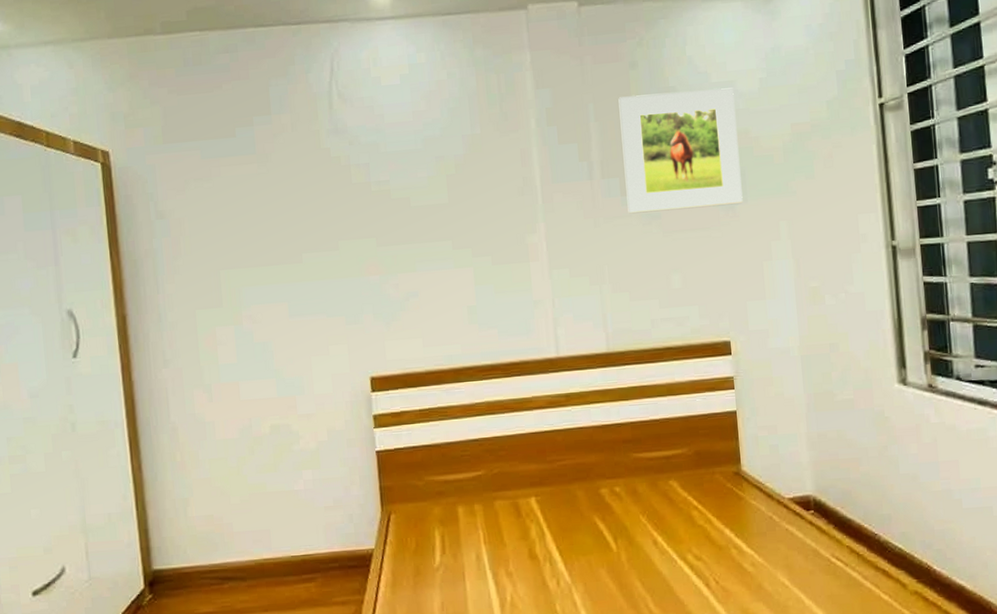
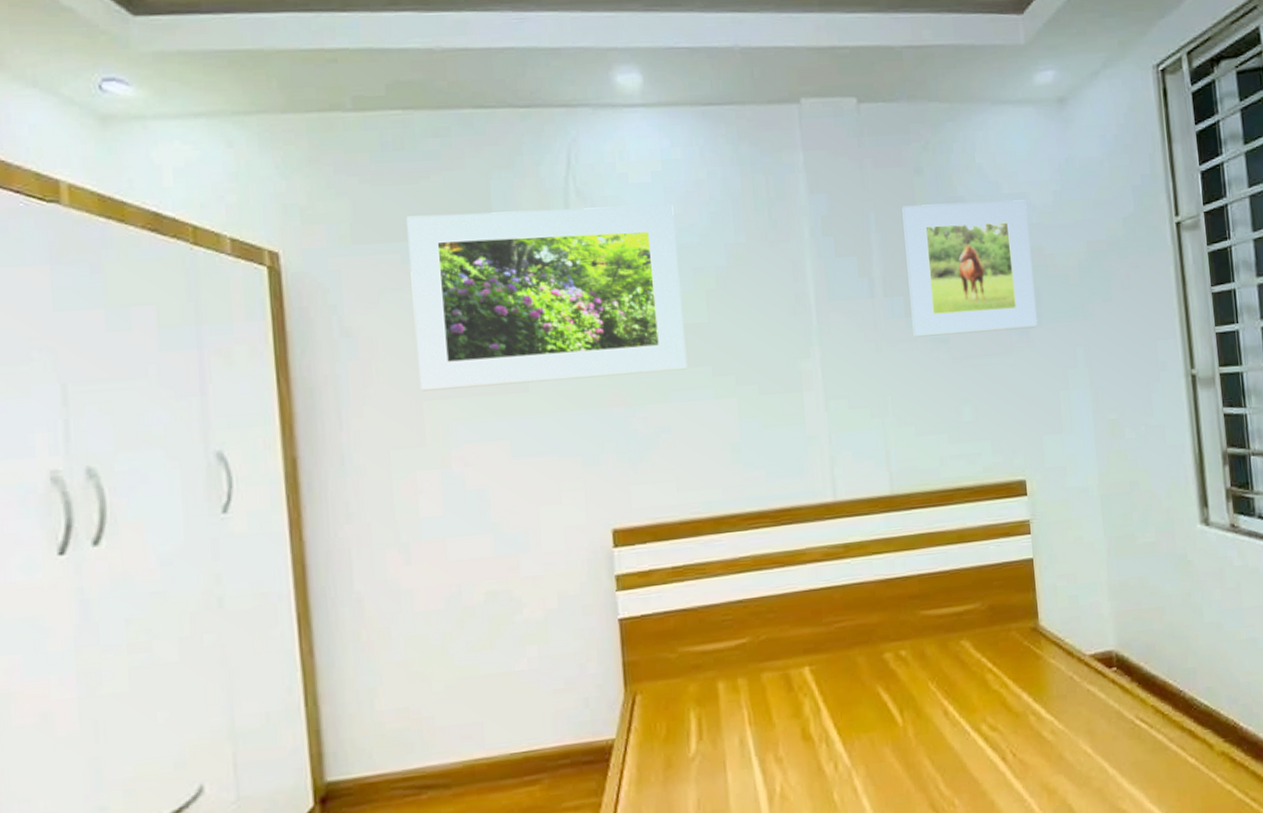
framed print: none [204,102,432,262] -> present [406,204,688,391]

